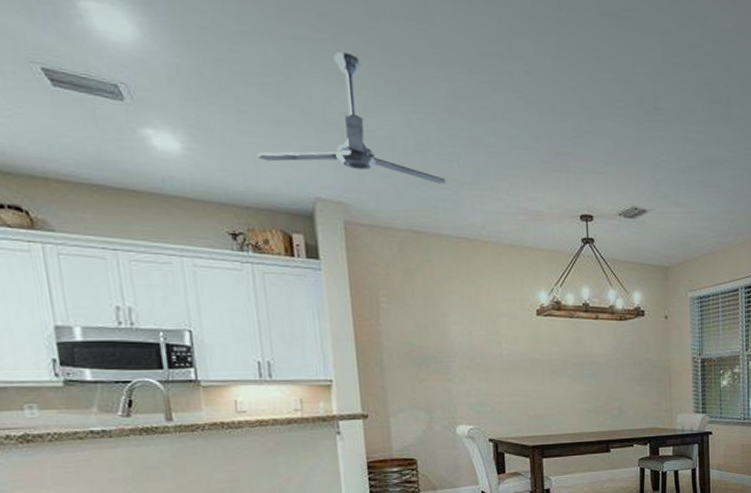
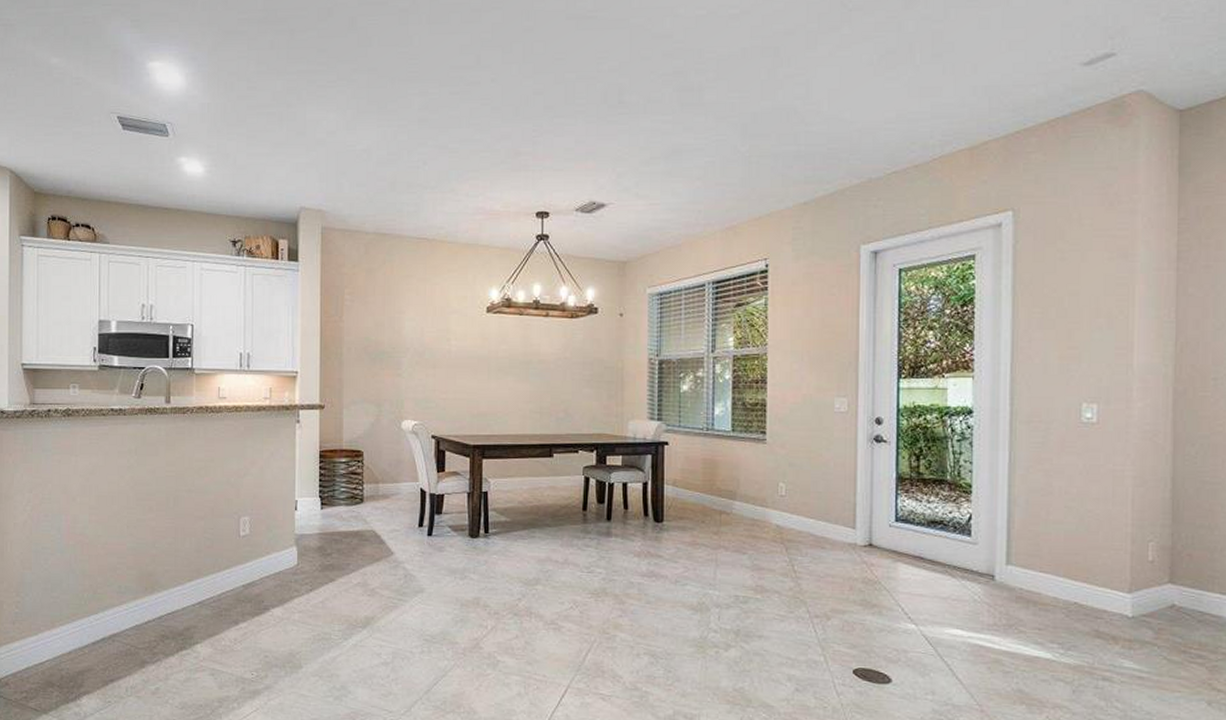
ceiling fan: present [256,52,446,184] -> none [258,80,412,189]

